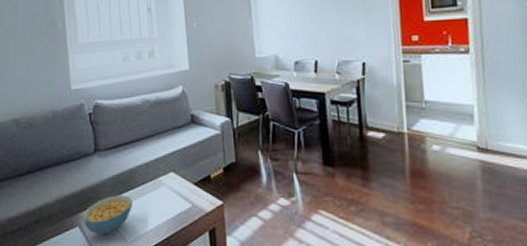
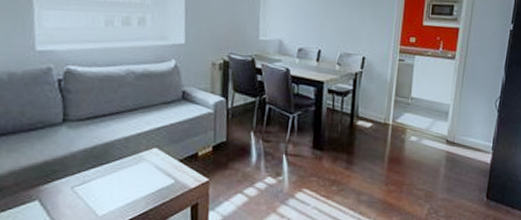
cereal bowl: present [83,195,132,235] -> none [44,168,107,209]

